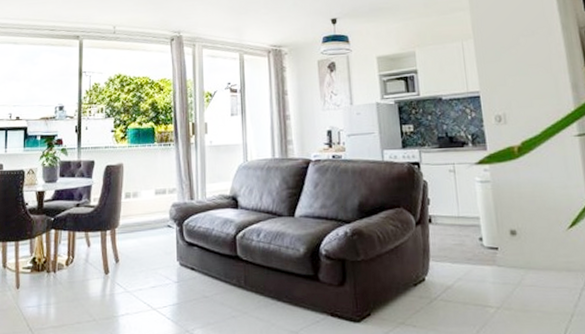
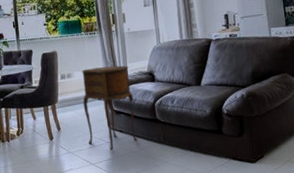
side table: none [149,185,213,294] -> present [81,65,138,151]

